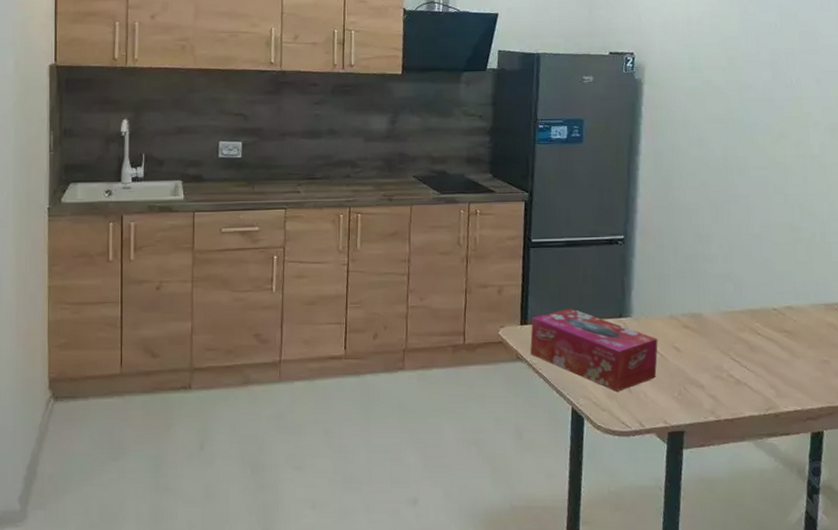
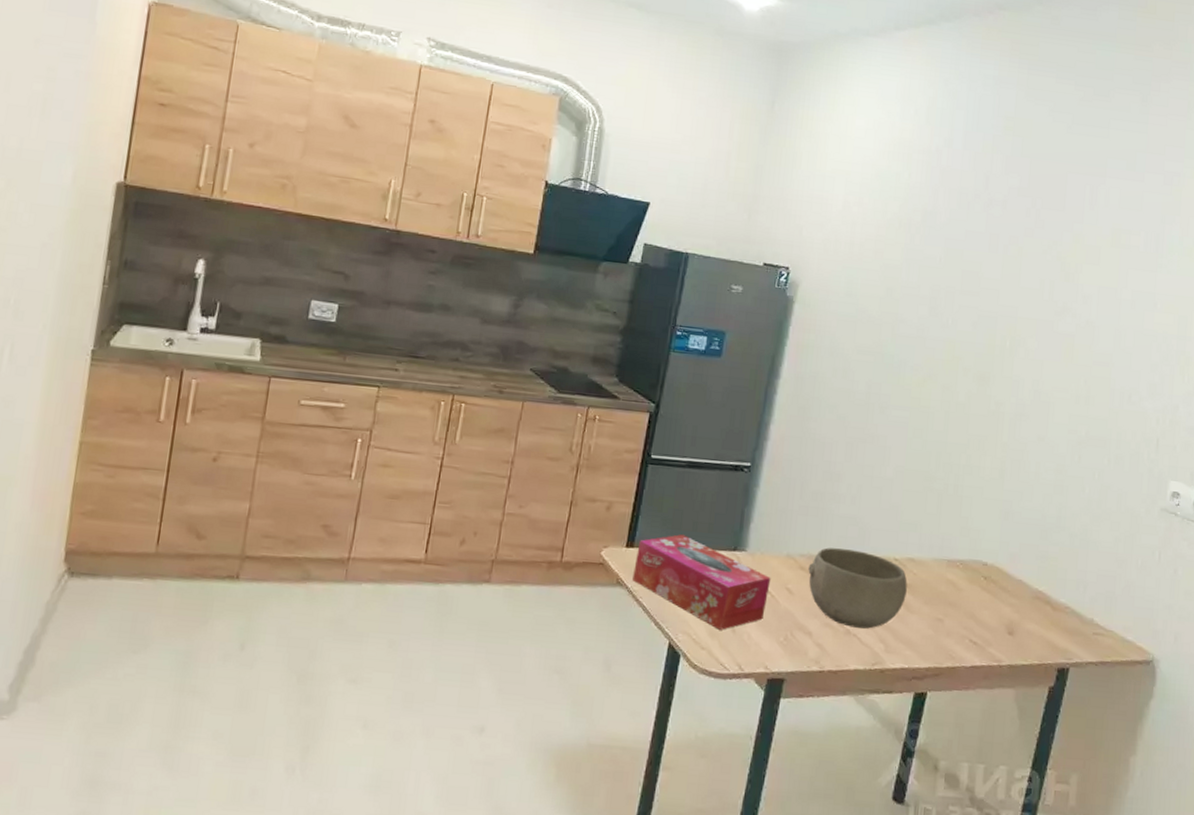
bowl: none [692,305,790,377] -> present [808,547,908,629]

